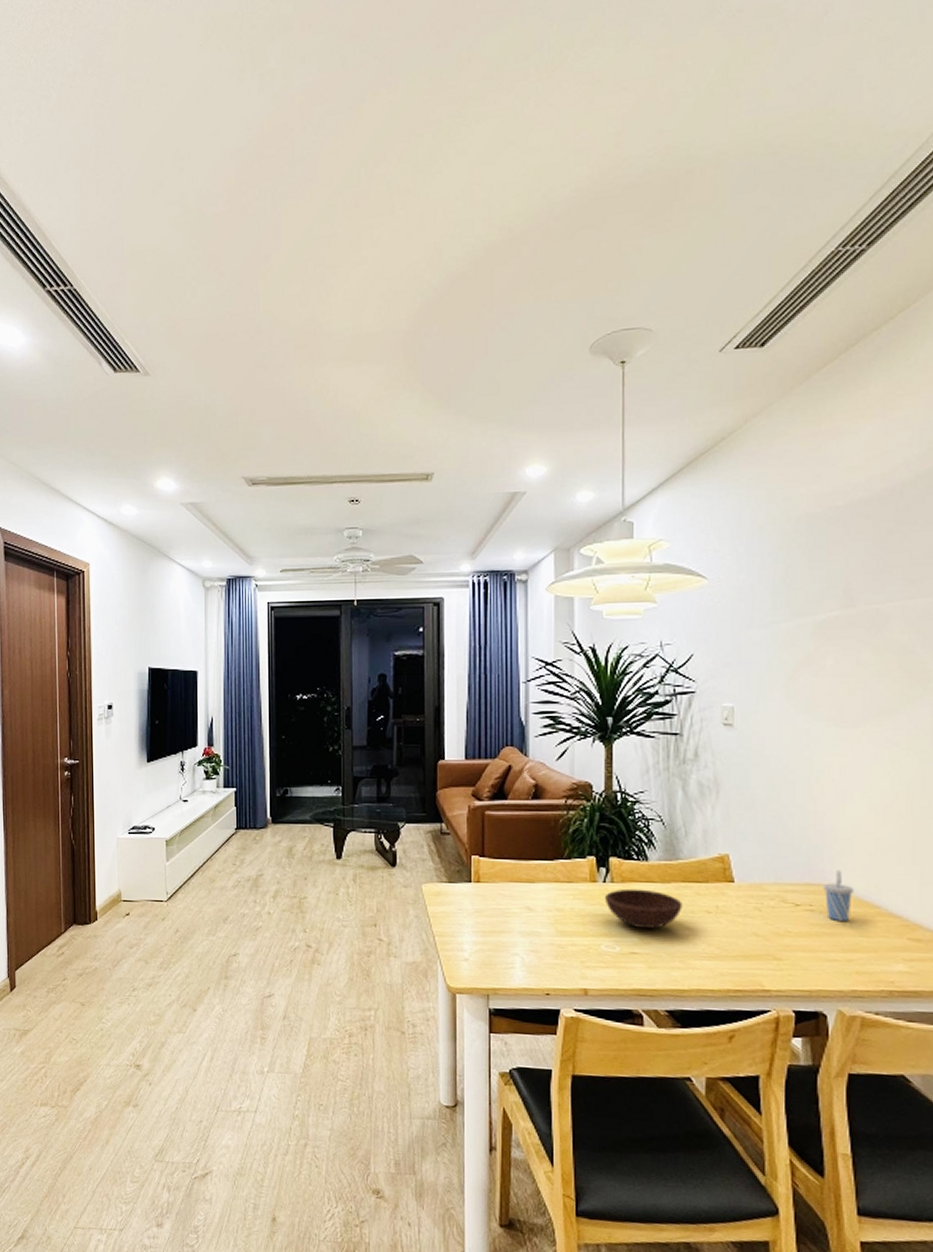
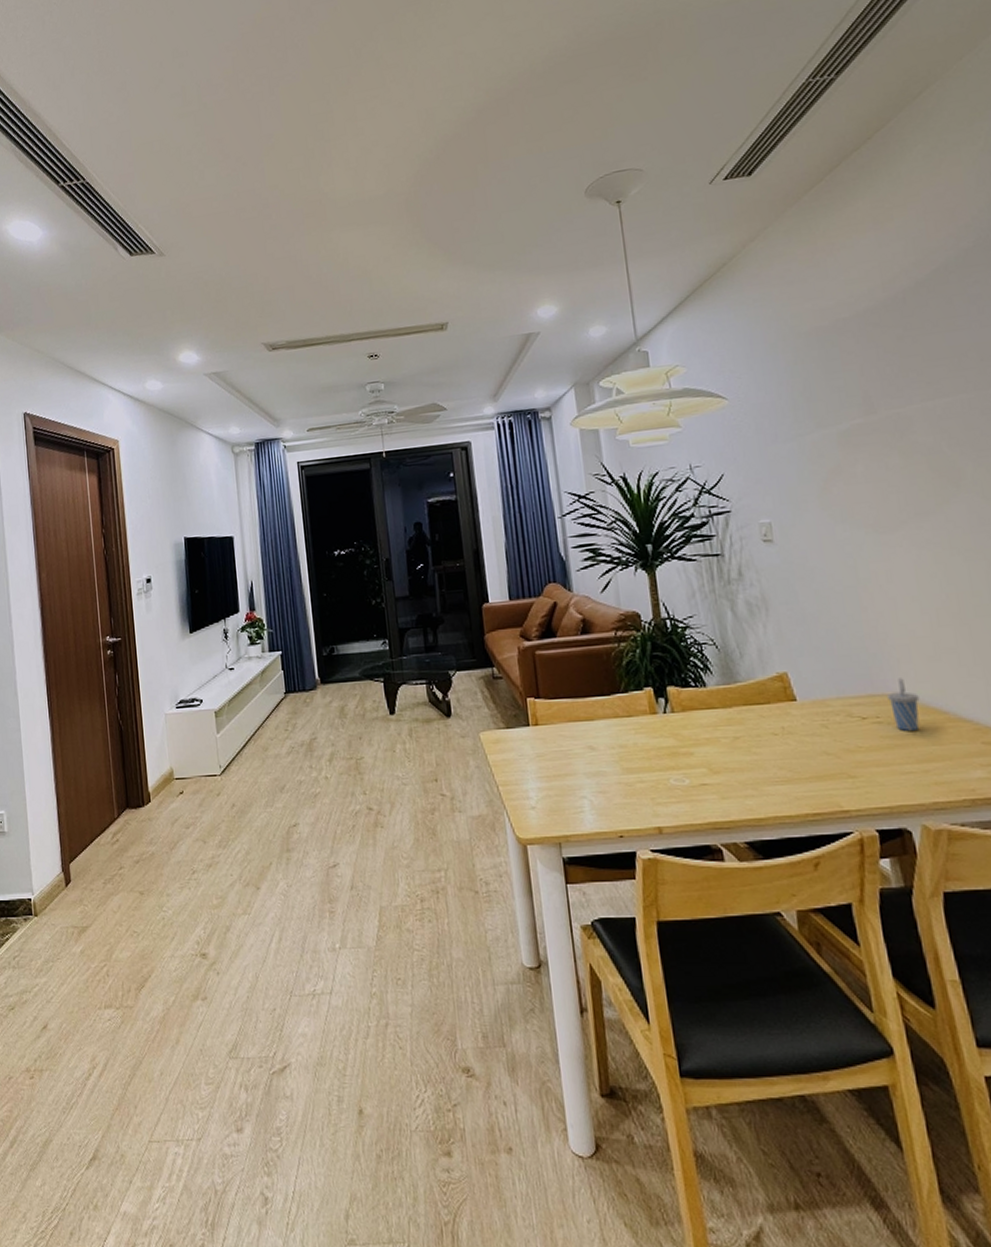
bowl: present [604,888,683,929] -> none [666,716,748,758]

